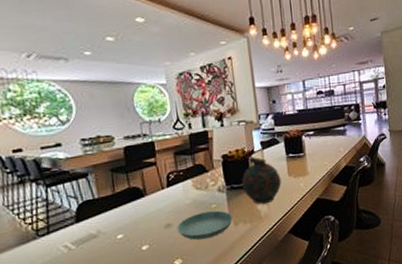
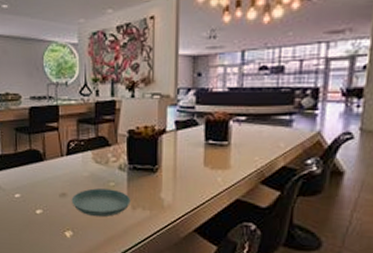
snuff bottle: present [241,156,282,205] -> none [146,136,194,194]

